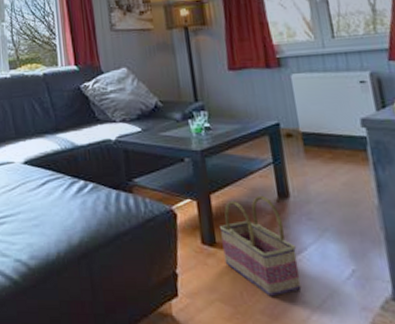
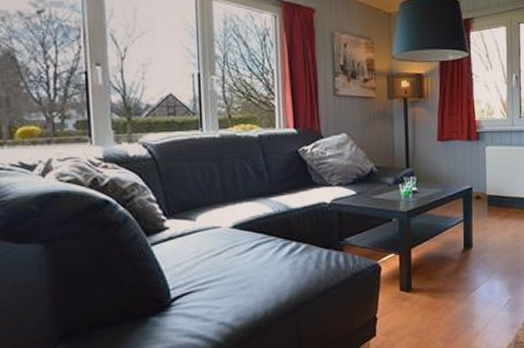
basket: present [220,195,302,297] -> none [416,247,473,327]

